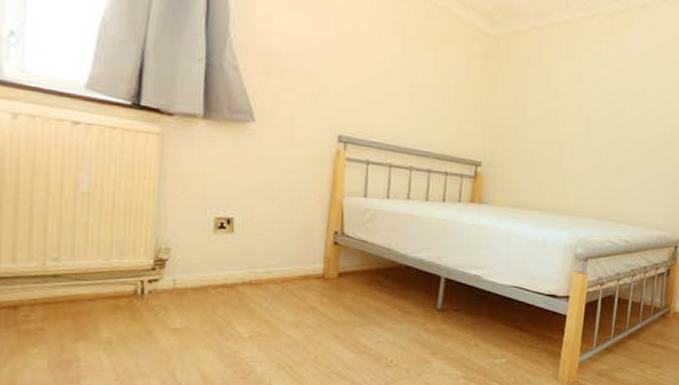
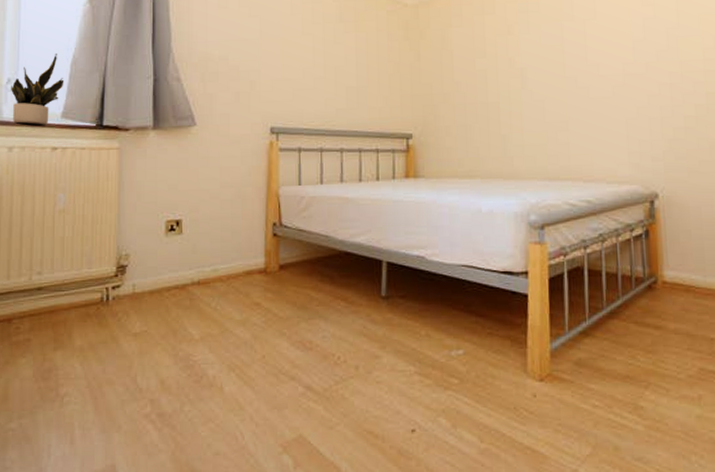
potted plant: none [15,12,90,96] -> present [11,54,64,127]

